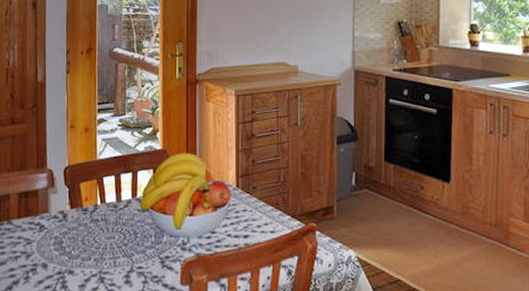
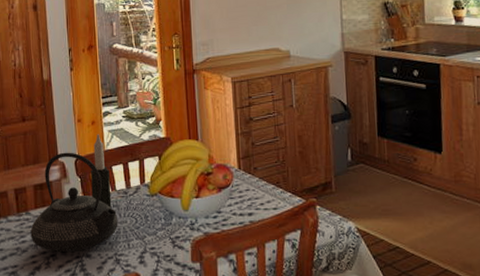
teapot: none [11,159,106,267] -> present [30,152,118,253]
candle: none [79,142,101,221] -> present [90,134,112,207]

